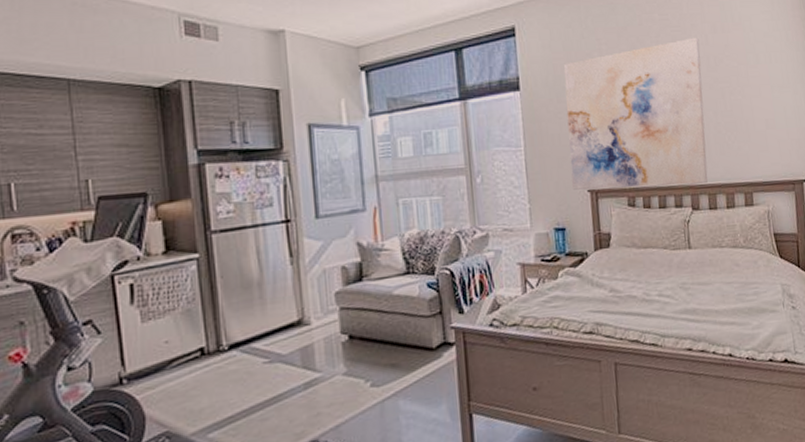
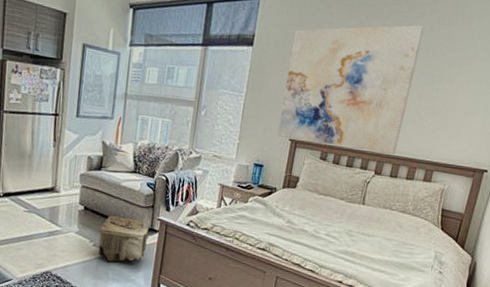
pouf: none [376,335,443,405] -> present [98,216,148,263]

